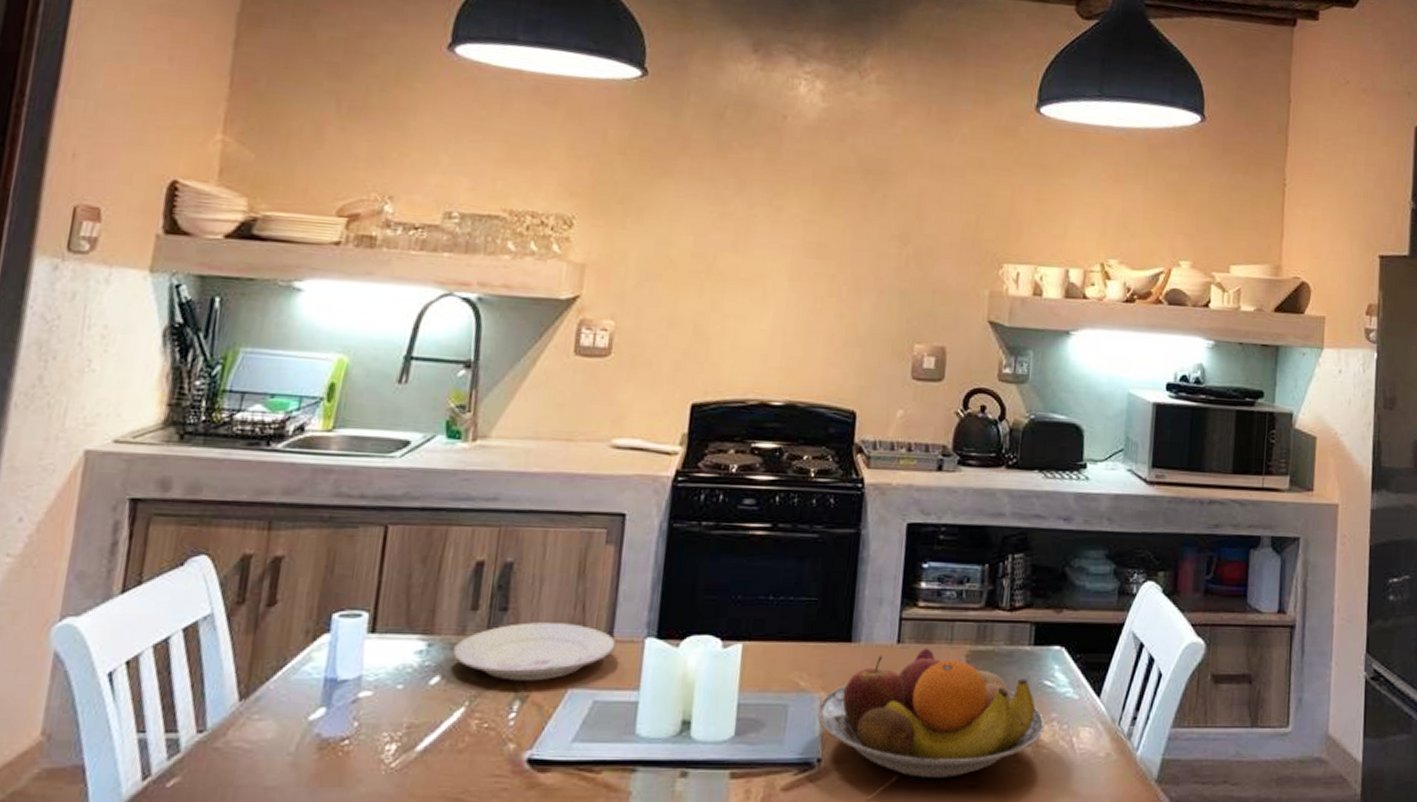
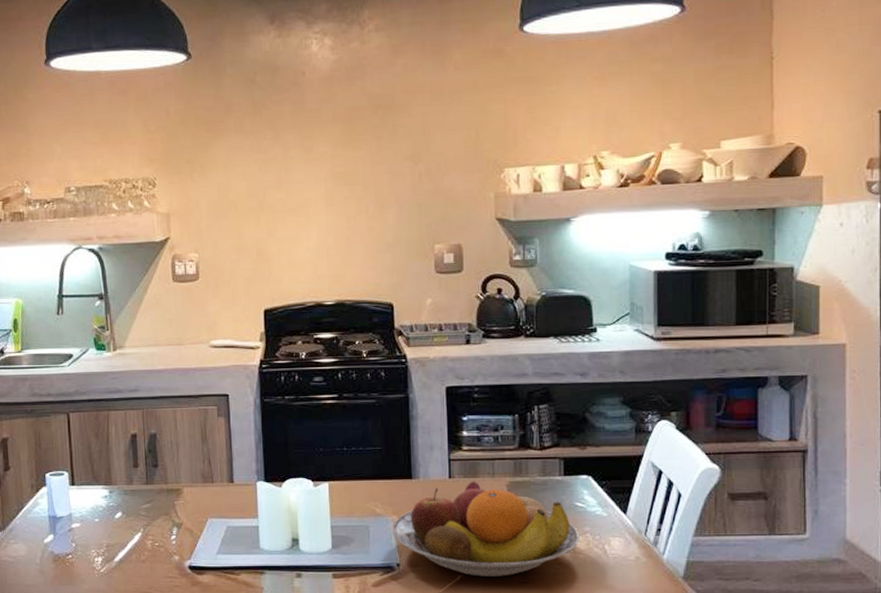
plate: present [451,622,617,681] -> none [126,474,237,514]

